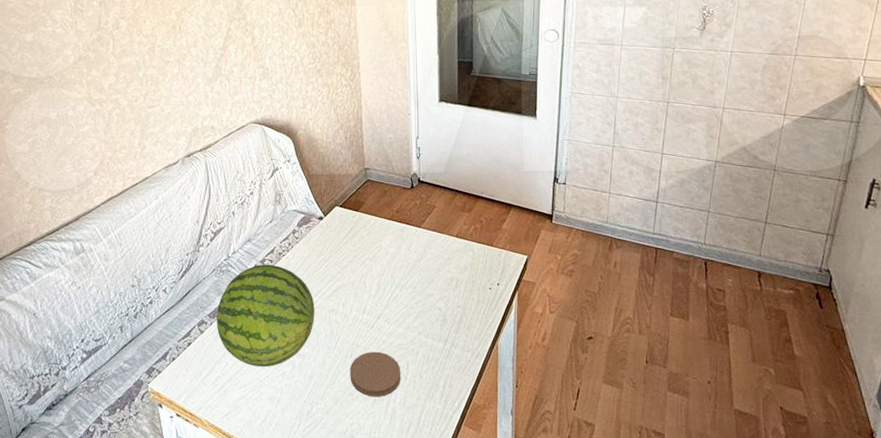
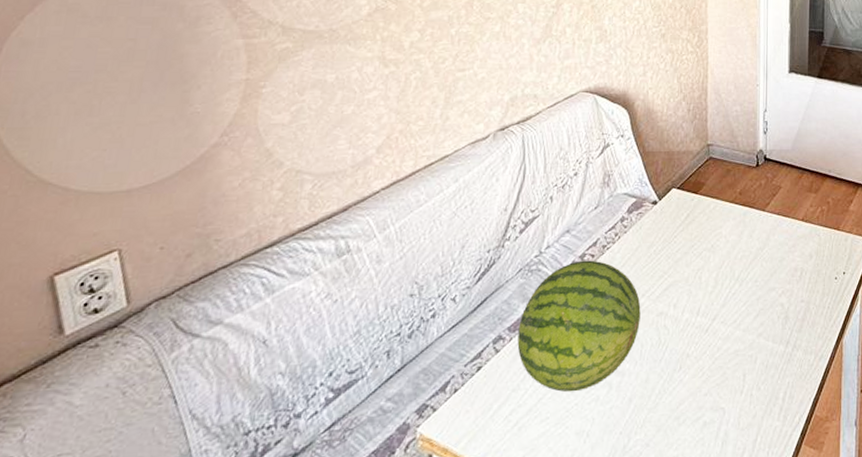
coaster: present [350,352,401,397] -> none [677,361,736,419]

